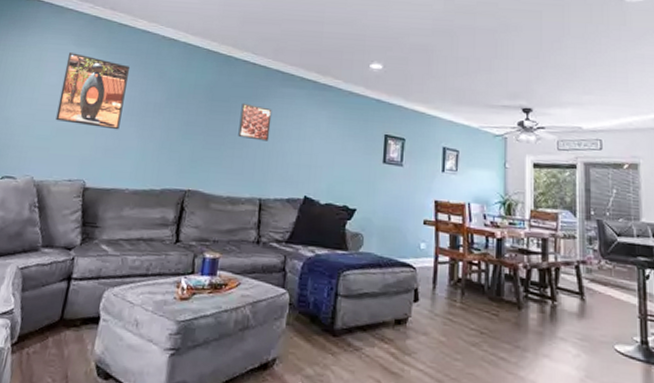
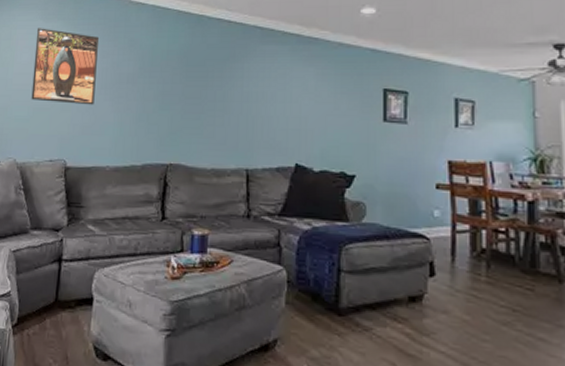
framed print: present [238,102,272,141] -> none [218,65,253,106]

